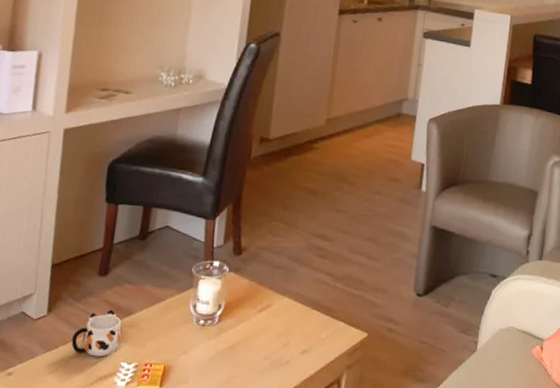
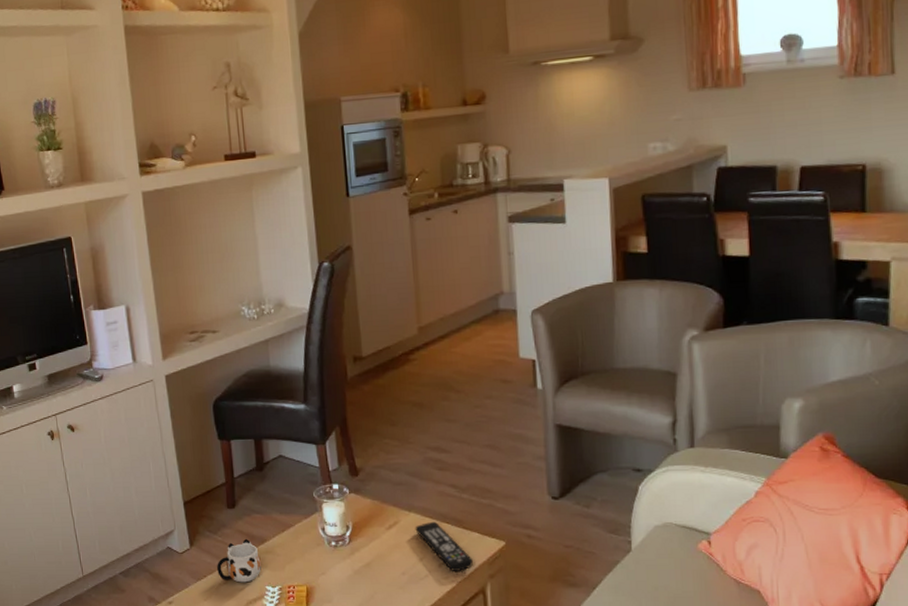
remote control: none [285,307,335,360] -> present [415,521,473,571]

